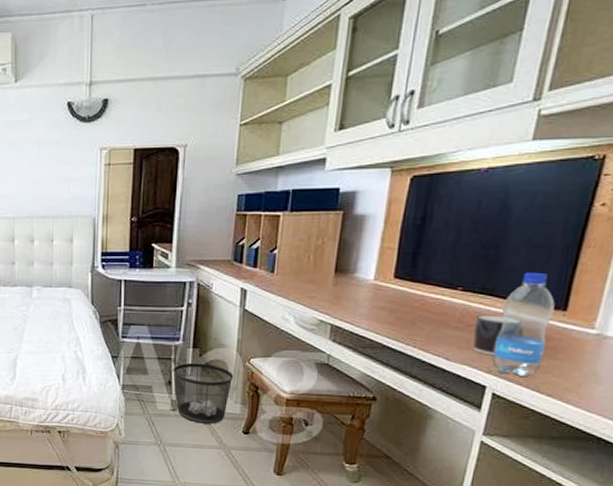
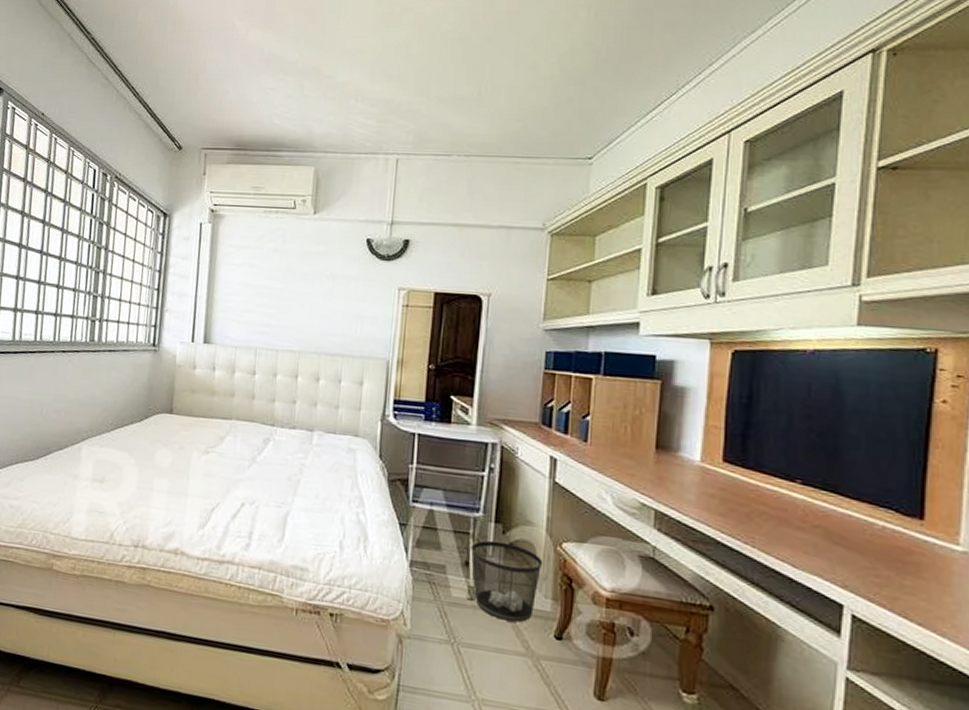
mug: present [472,315,505,356] -> none [820,515,854,567]
bottle: present [492,272,555,377] -> none [846,469,909,598]

